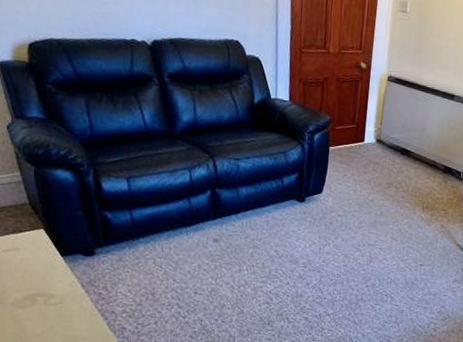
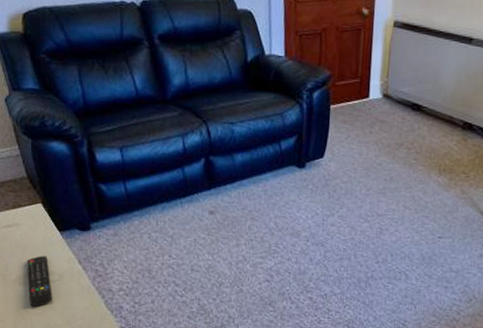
remote control: none [26,279,53,328] -> present [27,255,52,306]

